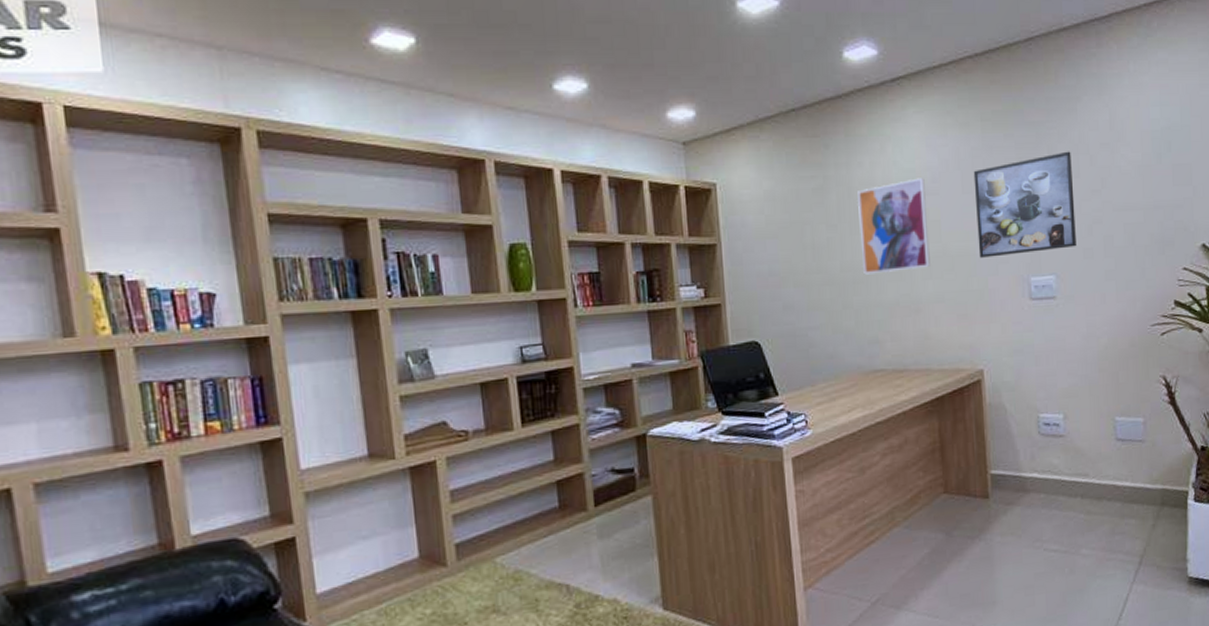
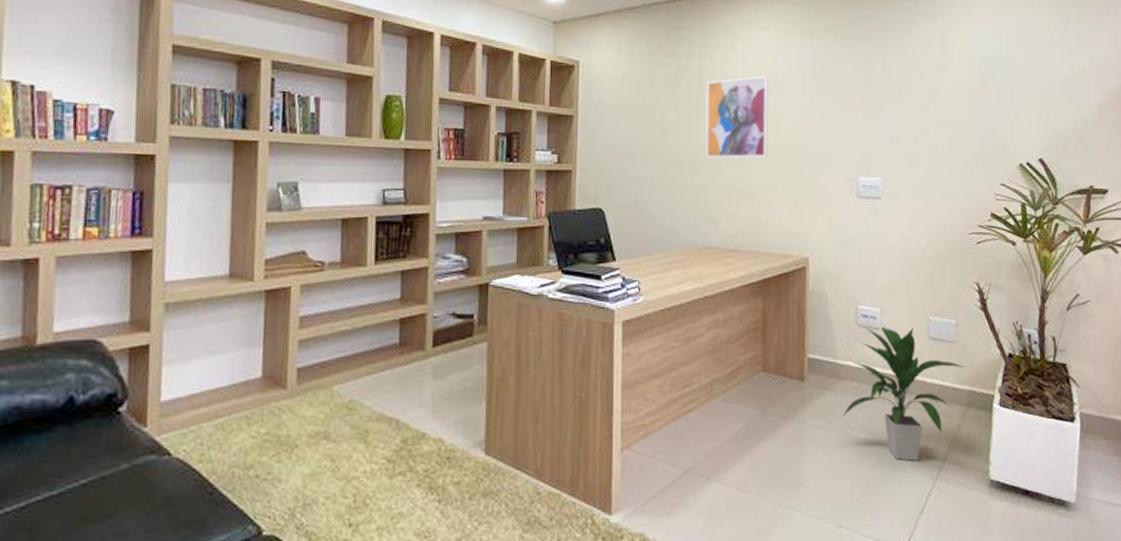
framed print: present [973,151,1076,258] -> none [813,66,905,155]
indoor plant: none [1031,430,1156,568] -> present [842,326,965,461]

